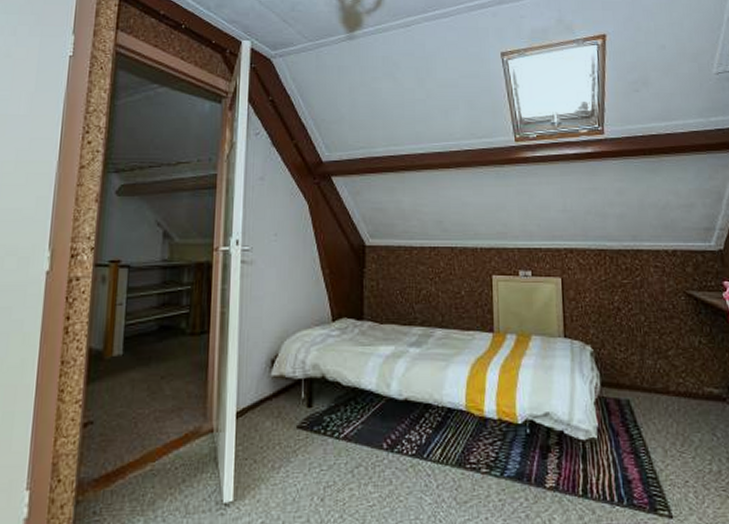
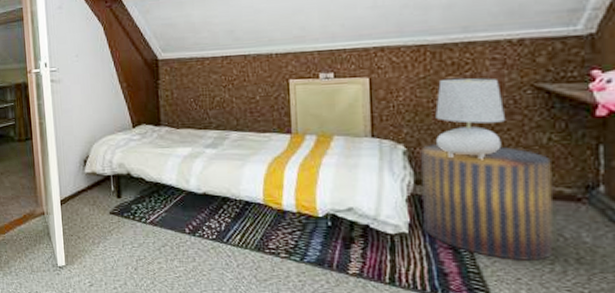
stool: none [605,346,710,464] -> present [421,144,553,262]
table lamp: none [615,282,667,362] -> present [435,78,505,160]

